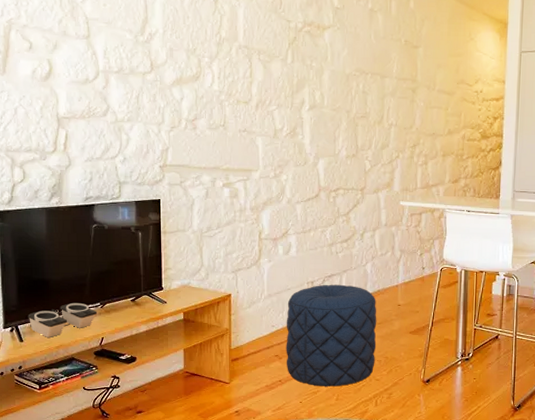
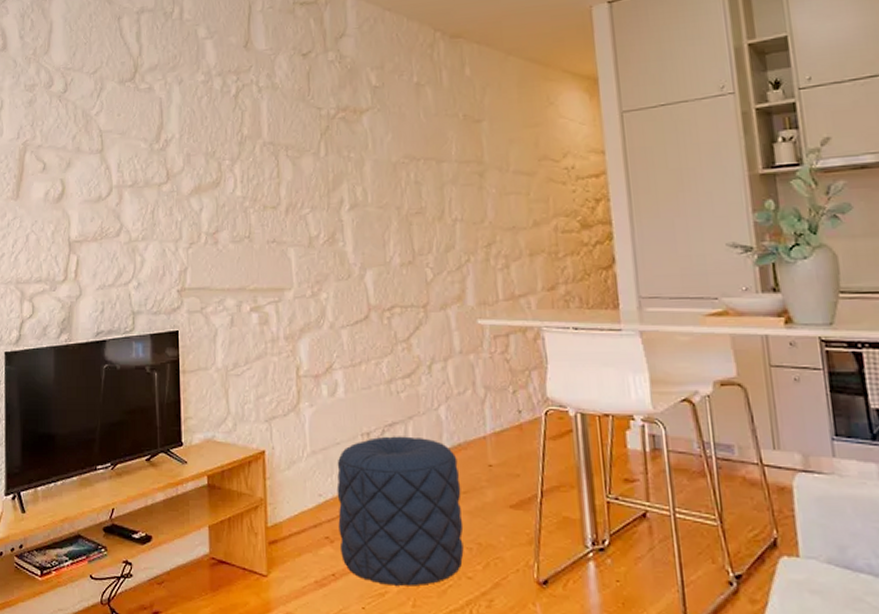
stereo: present [27,302,98,337] -> none [31,462,108,508]

